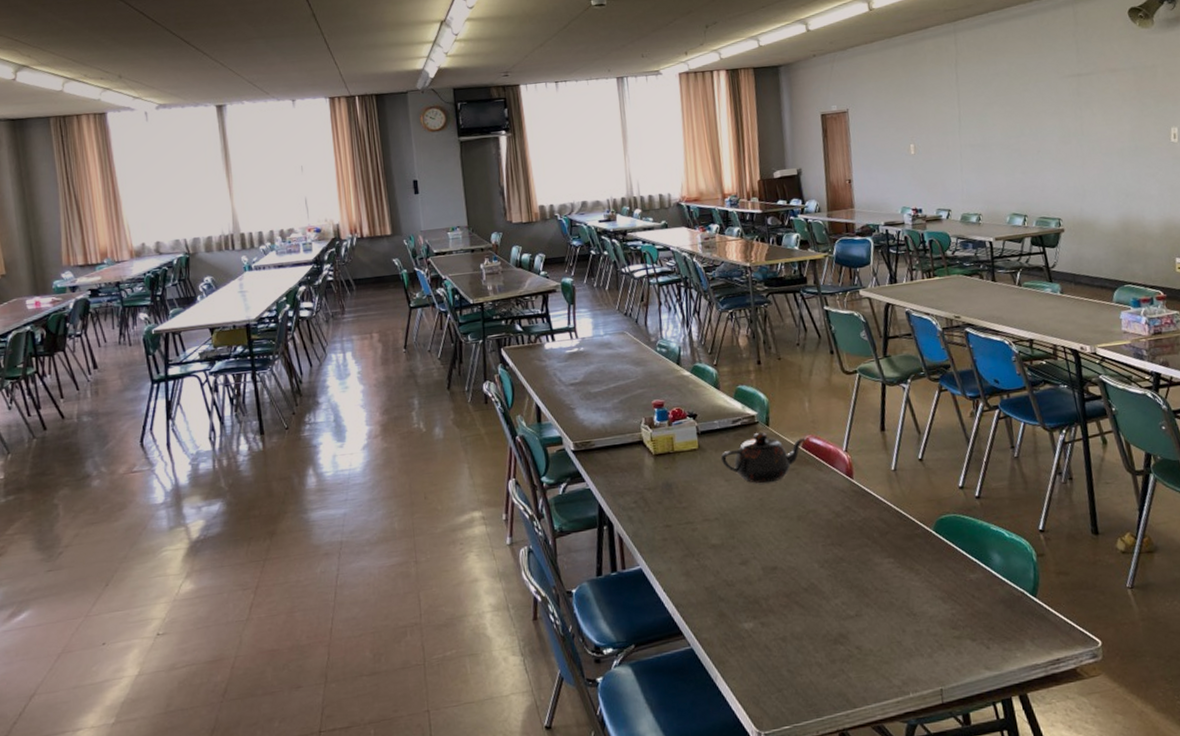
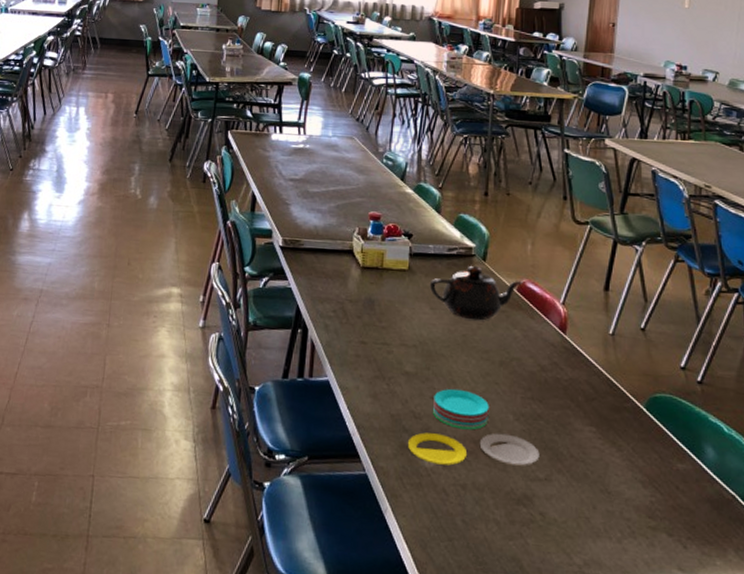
plate: none [726,550,848,625] -> present [408,388,540,466]

